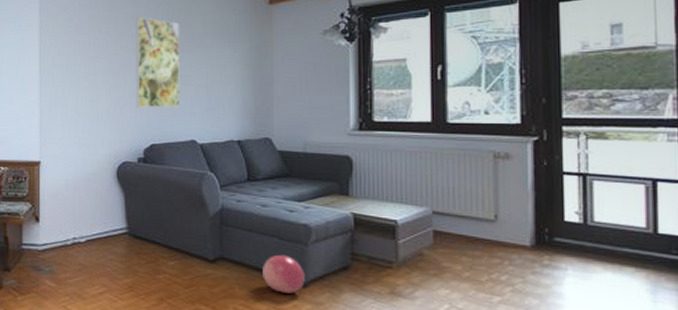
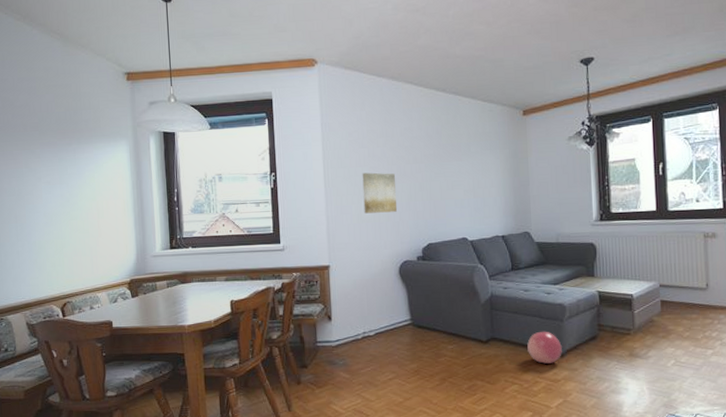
wall art: none [81,62,117,107] -> present [362,172,397,214]
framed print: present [136,17,180,107] -> none [410,130,452,211]

